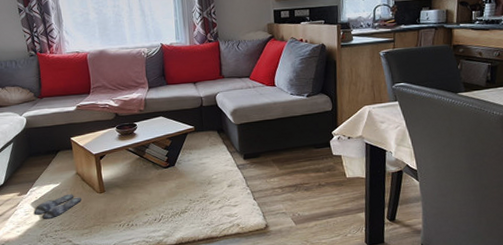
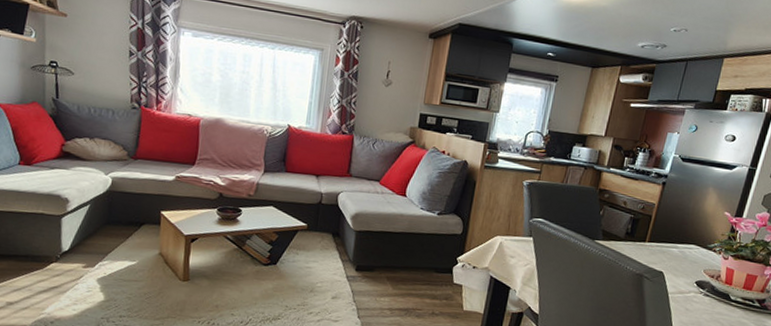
slippers: present [34,194,81,219] -> none [99,276,159,301]

